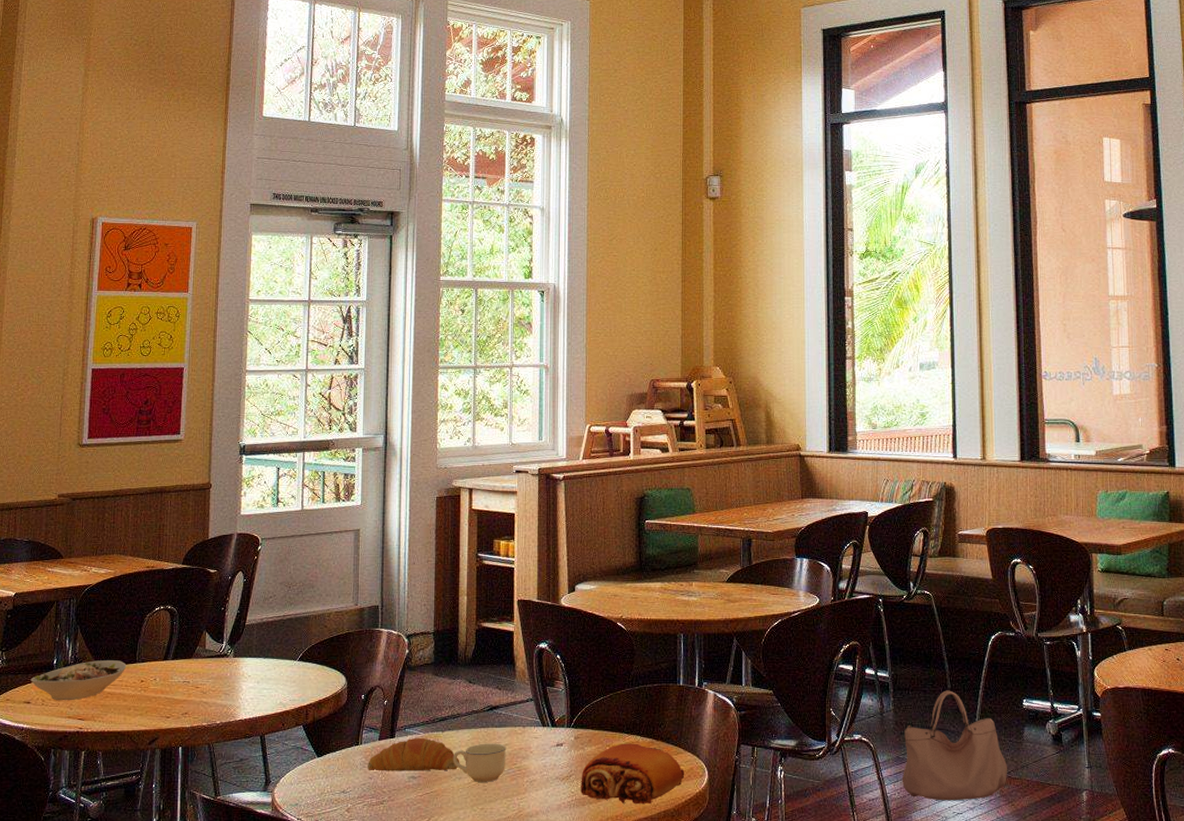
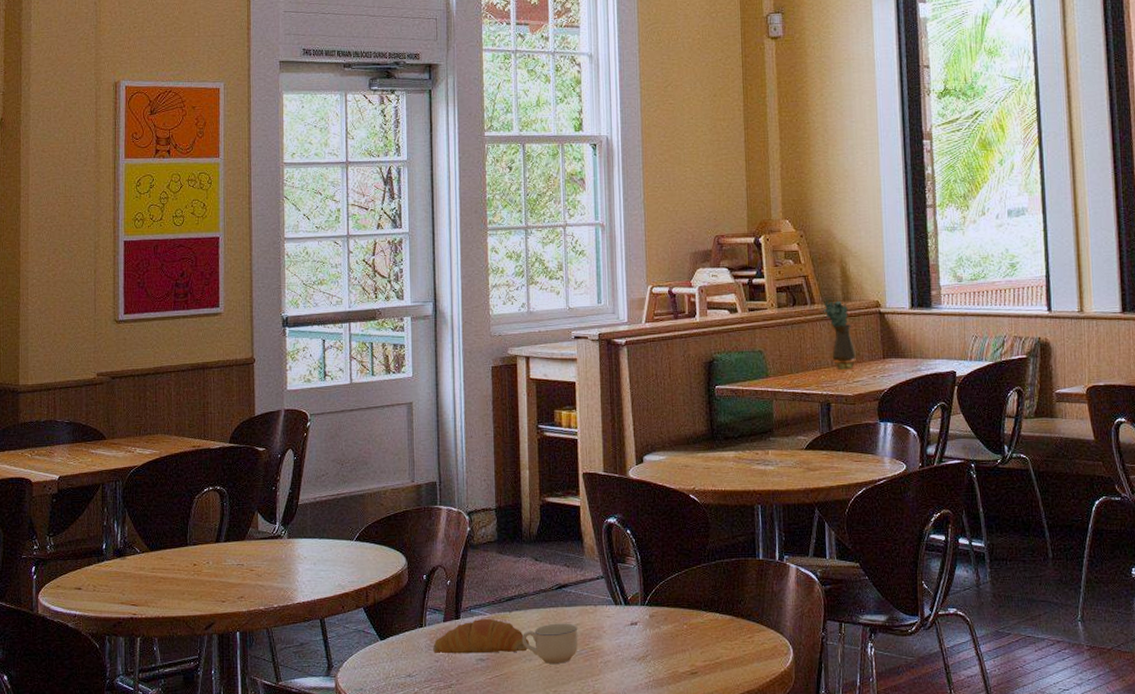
salad: present [30,660,127,701] -> none [80,544,178,587]
pastry: present [581,743,685,805] -> none [658,621,768,685]
vase: none [749,440,778,508] -> present [824,297,857,370]
handbag: present [901,690,1008,801] -> none [1002,560,1118,677]

